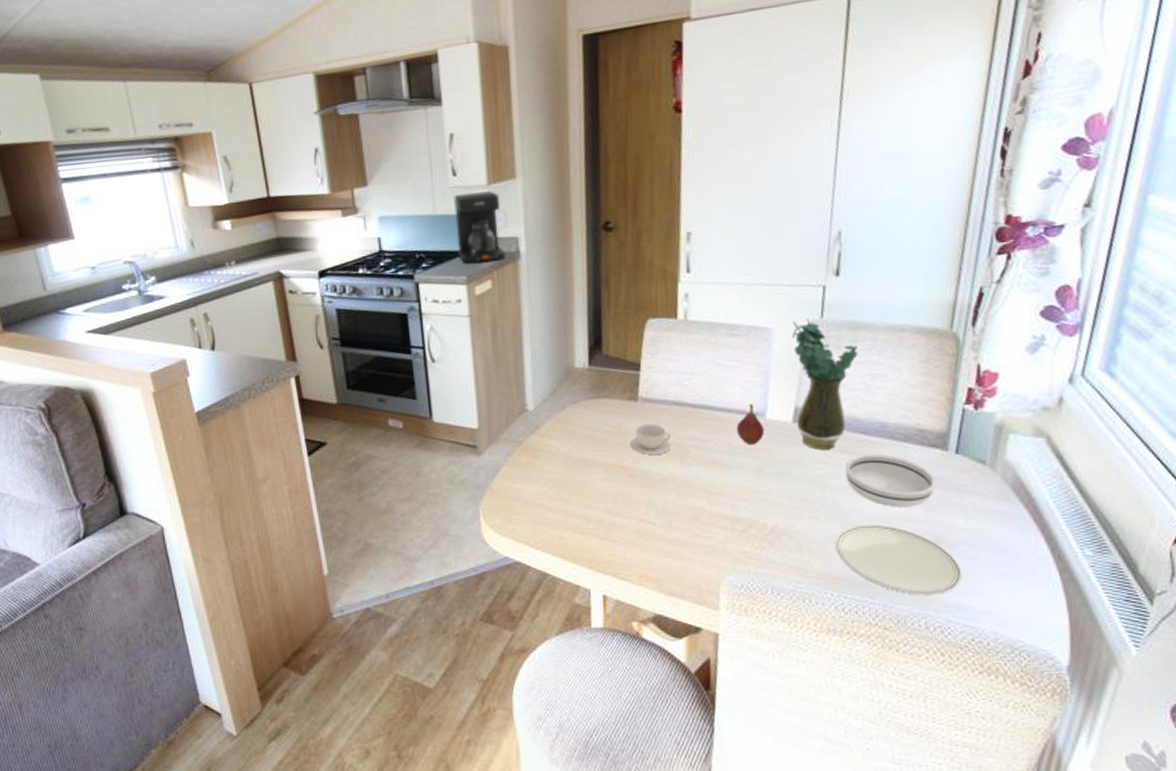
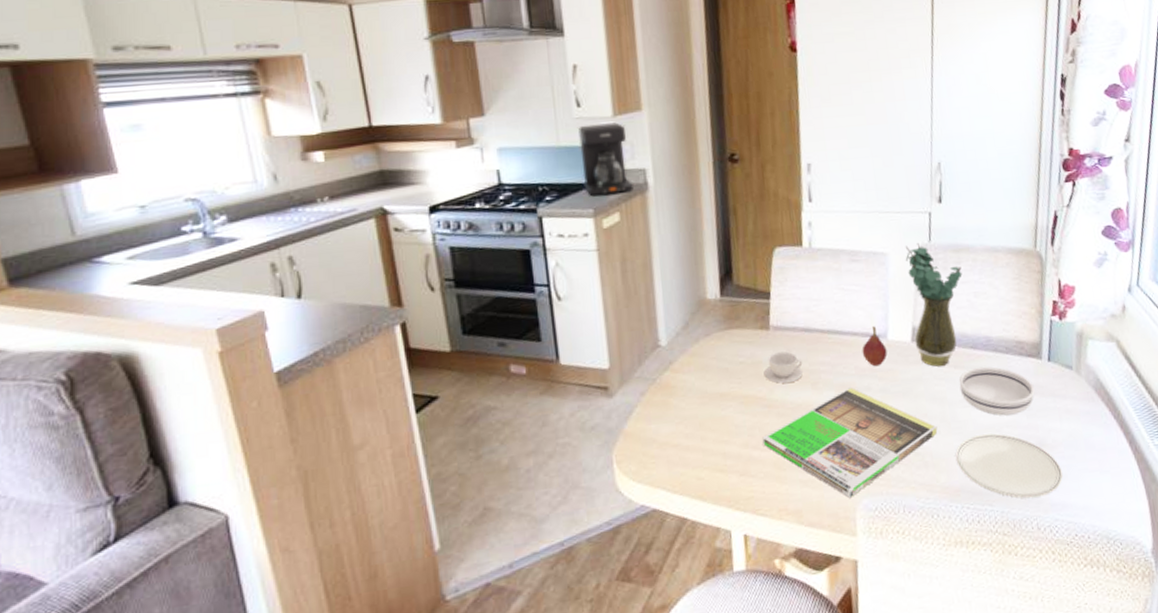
magazine: none [625,463,816,574] -> present [762,386,938,499]

